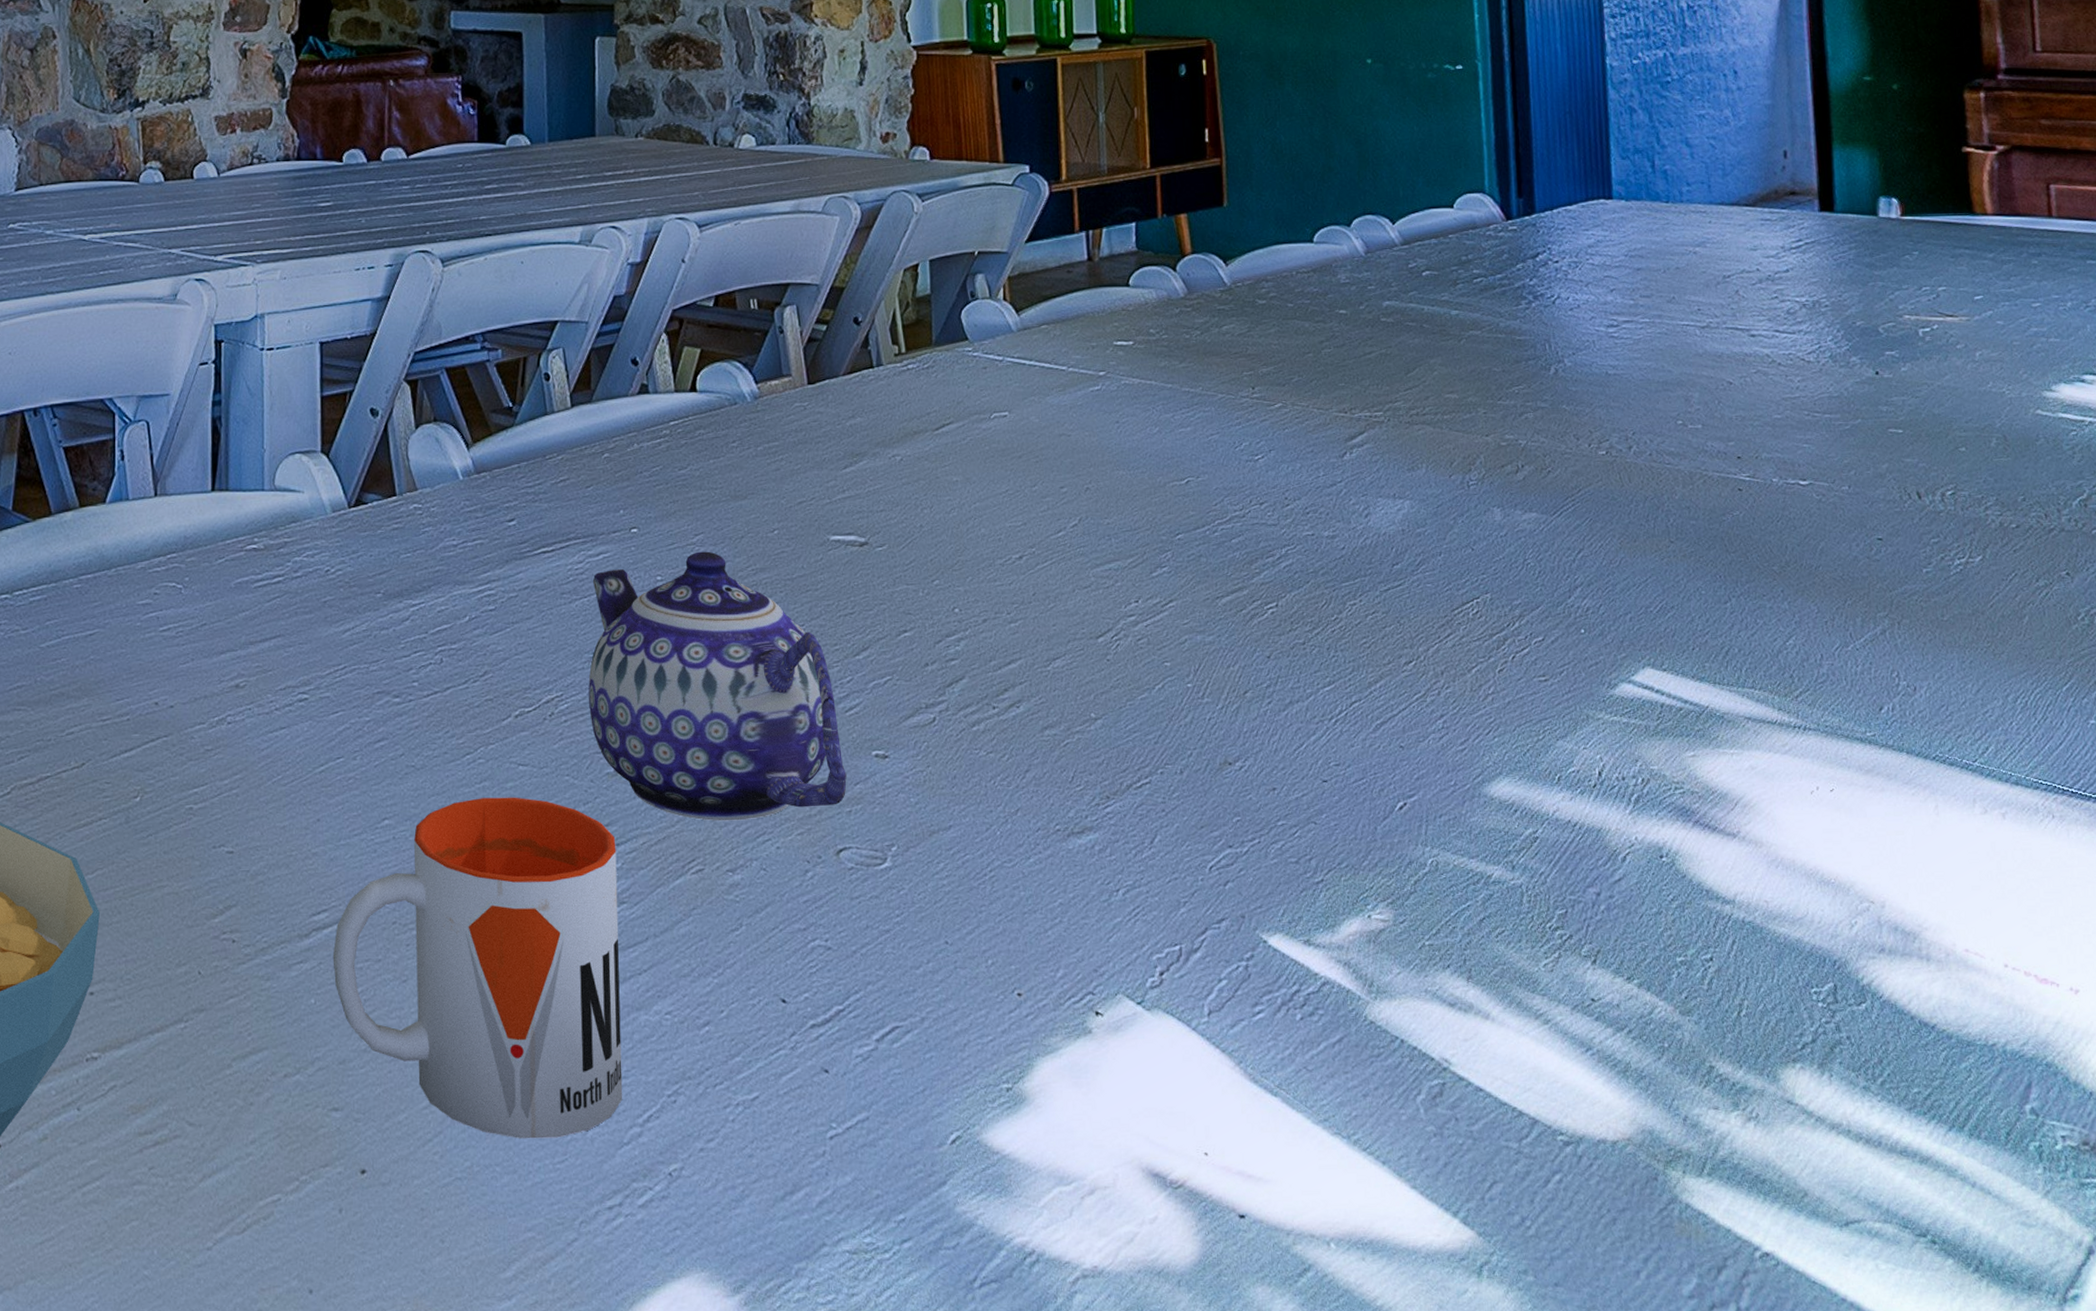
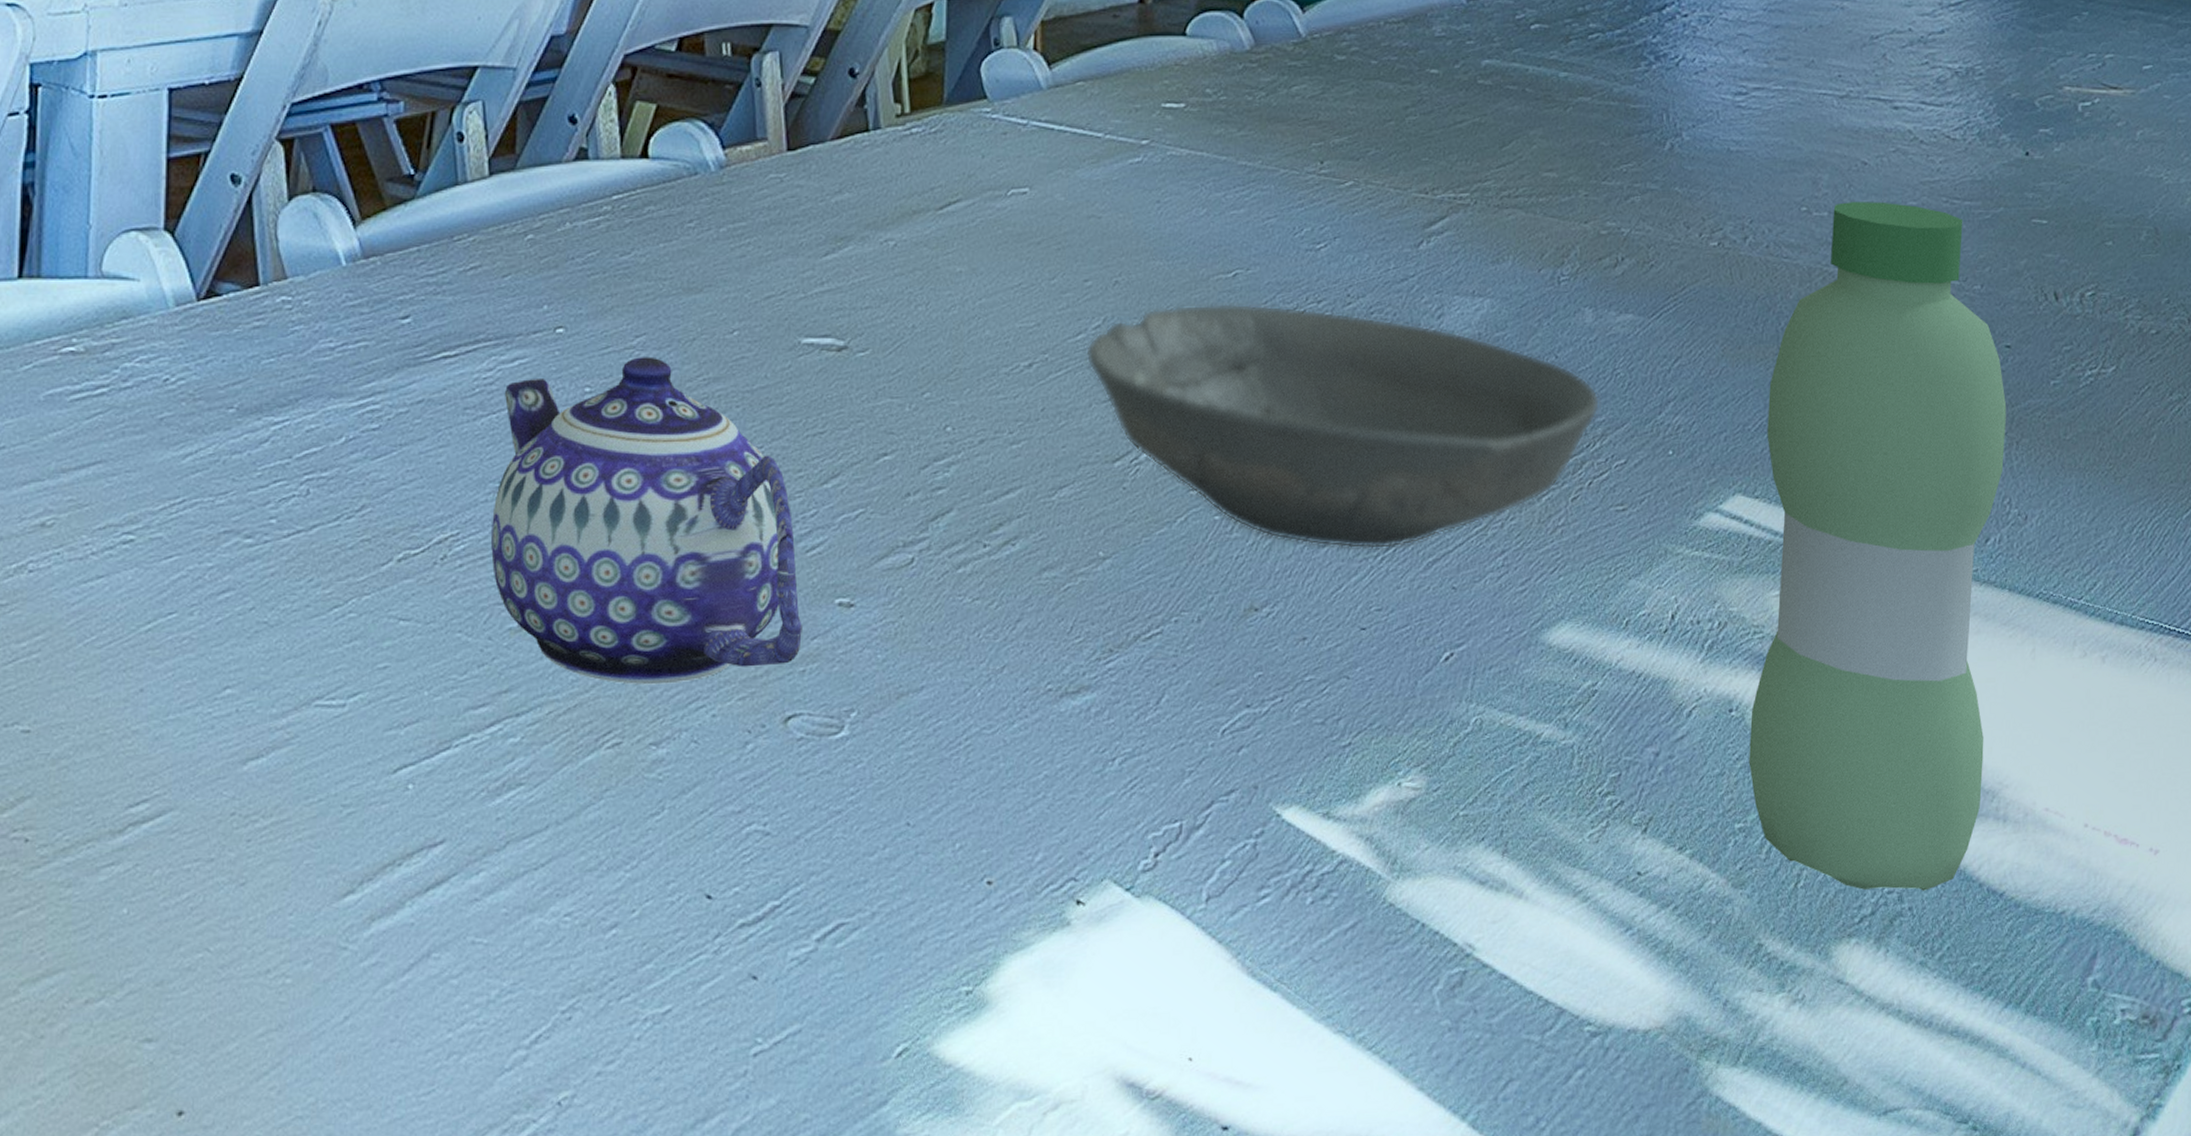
mug: present [332,797,623,1139] -> none [152,658,515,1068]
bowl: none [1066,505,1516,713] -> present [1086,303,1600,550]
water bottle: none [1665,415,1903,1022] -> present [1748,201,2007,891]

